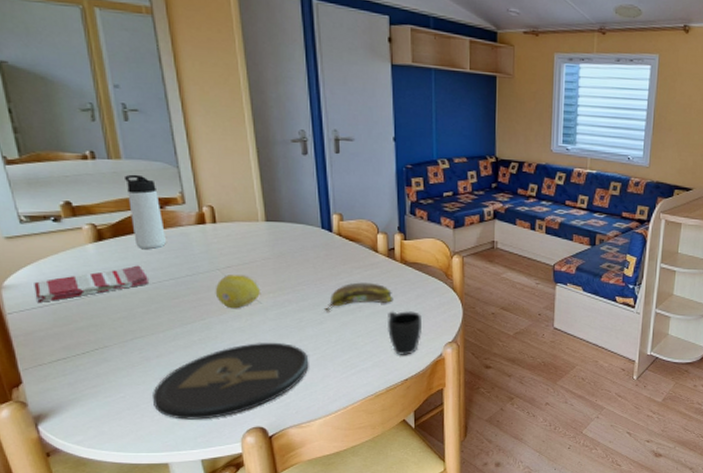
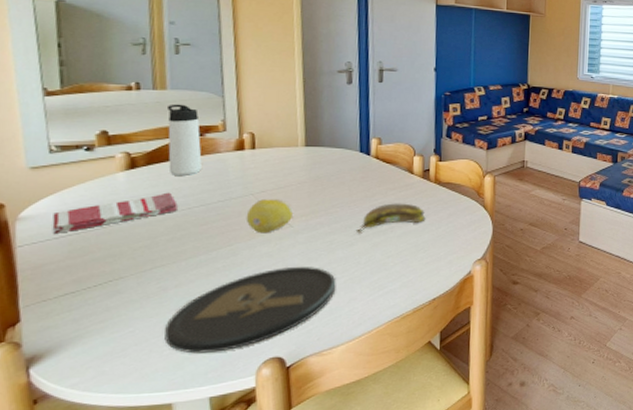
mug: present [387,311,421,355] -> none [417,230,452,274]

